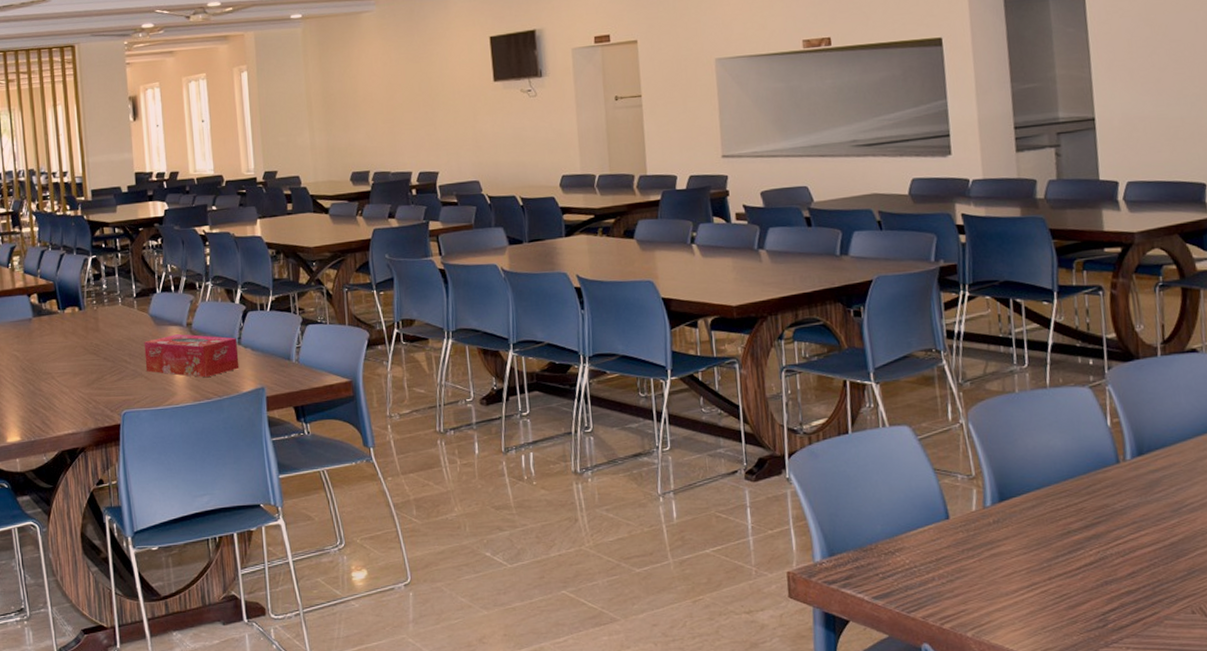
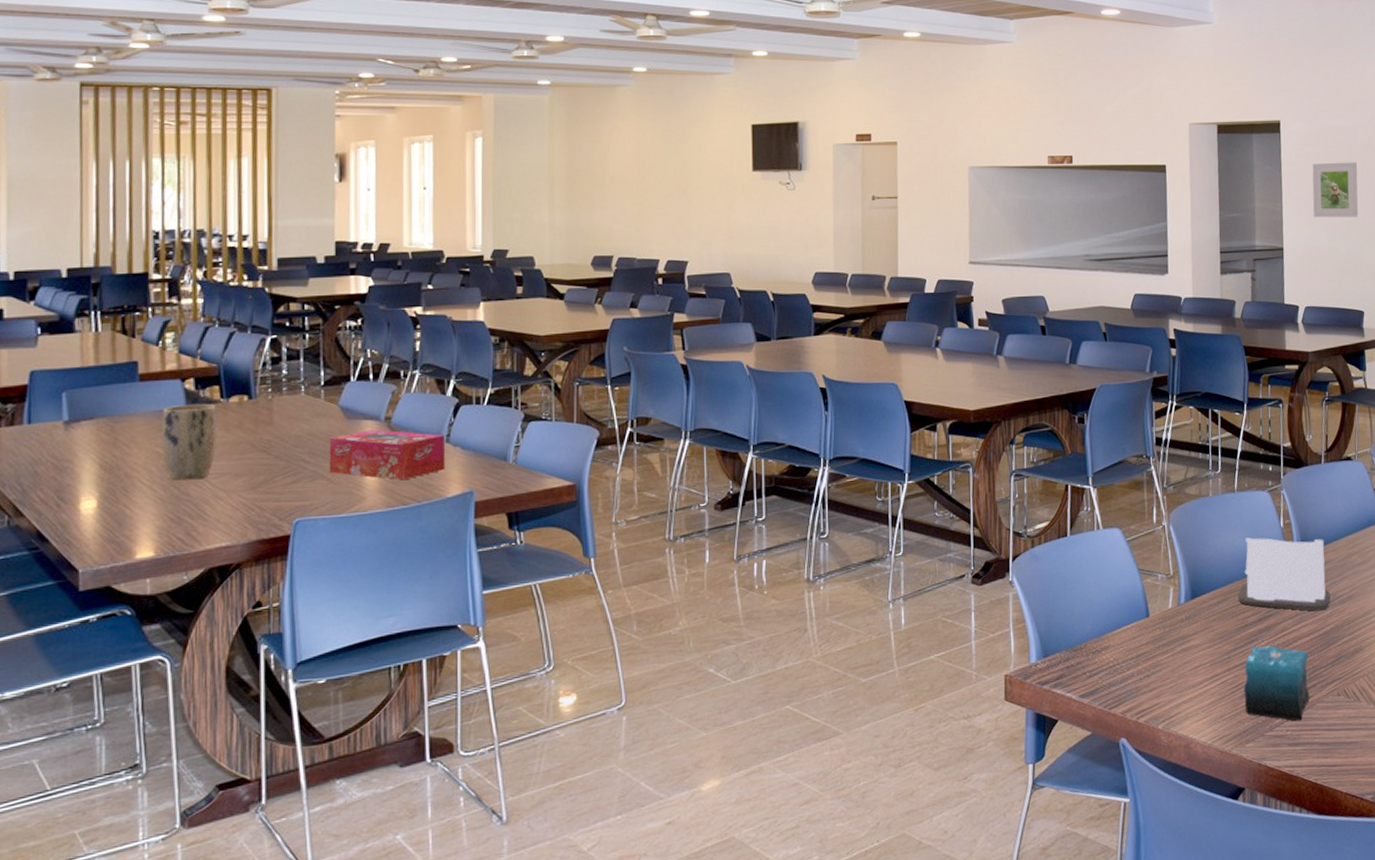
plant pot: none [16,314,58,379] -> present [161,403,217,481]
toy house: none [1057,437,1177,520] -> present [1238,537,1331,611]
candle: none [1069,554,1156,639] -> present [1243,646,1310,721]
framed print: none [1128,13,1193,81] -> present [1312,162,1359,218]

